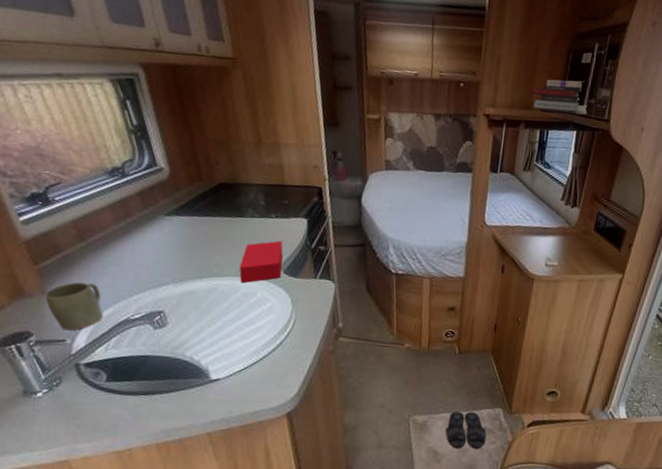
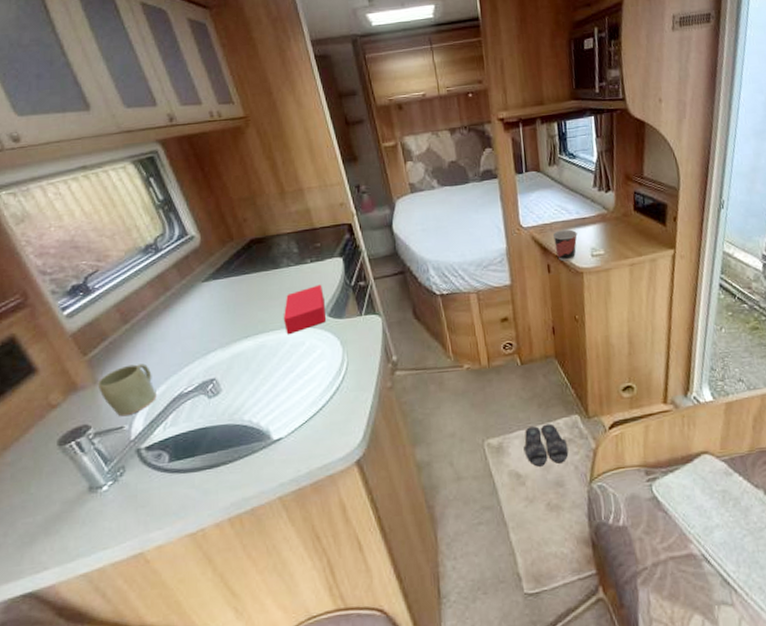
cup: none [513,235,537,266] -> present [553,229,577,262]
books: present [531,79,588,115] -> none [540,66,601,105]

